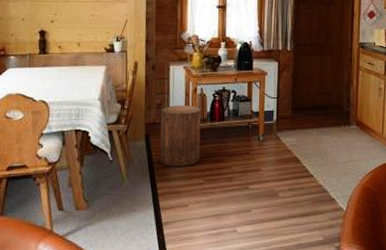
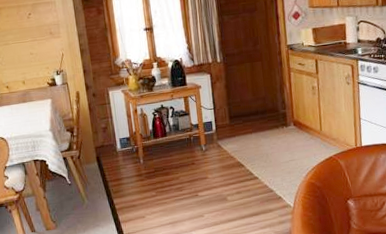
stool: present [160,105,201,167] -> none [107,125,150,184]

